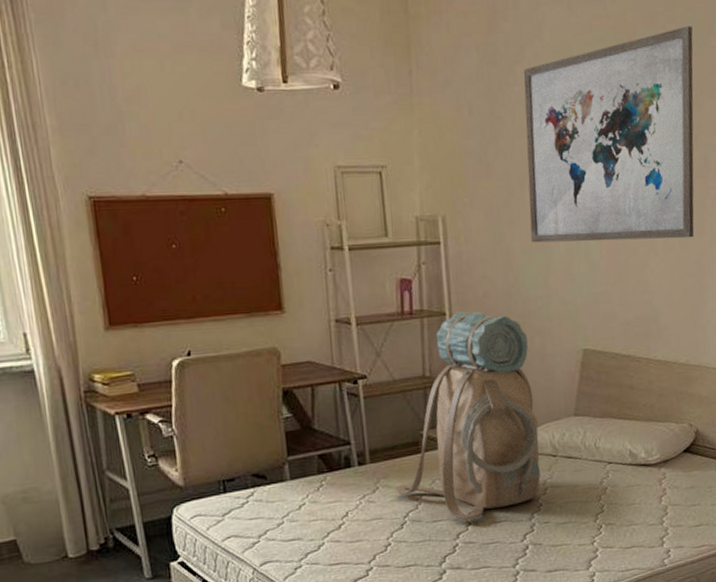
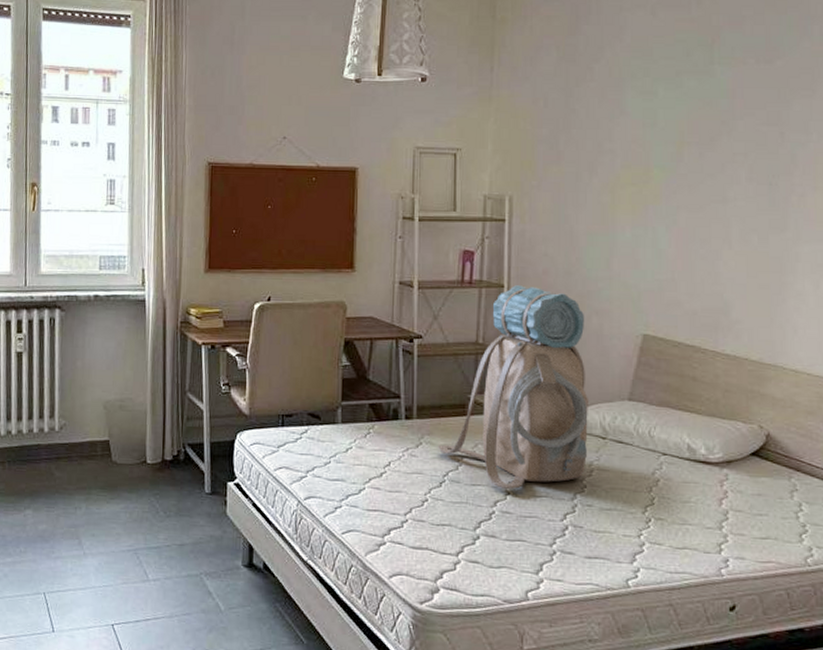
wall art: present [524,26,694,243] -> none [596,28,784,233]

